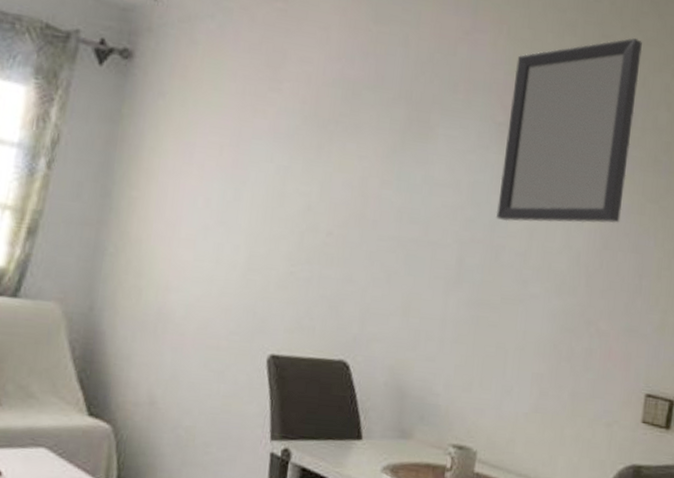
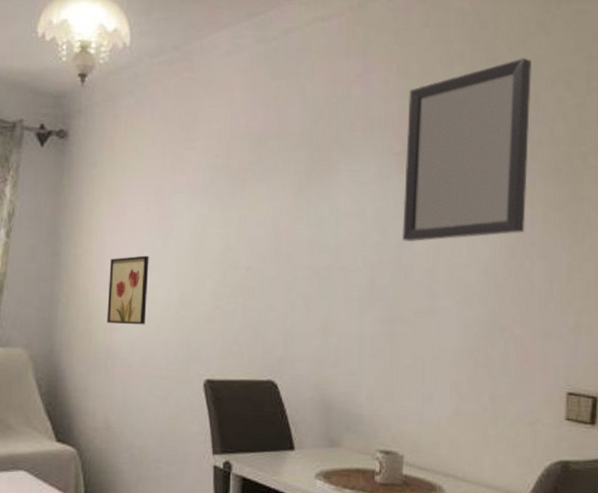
wall art: none [160,206,218,287] -> present [107,255,149,325]

